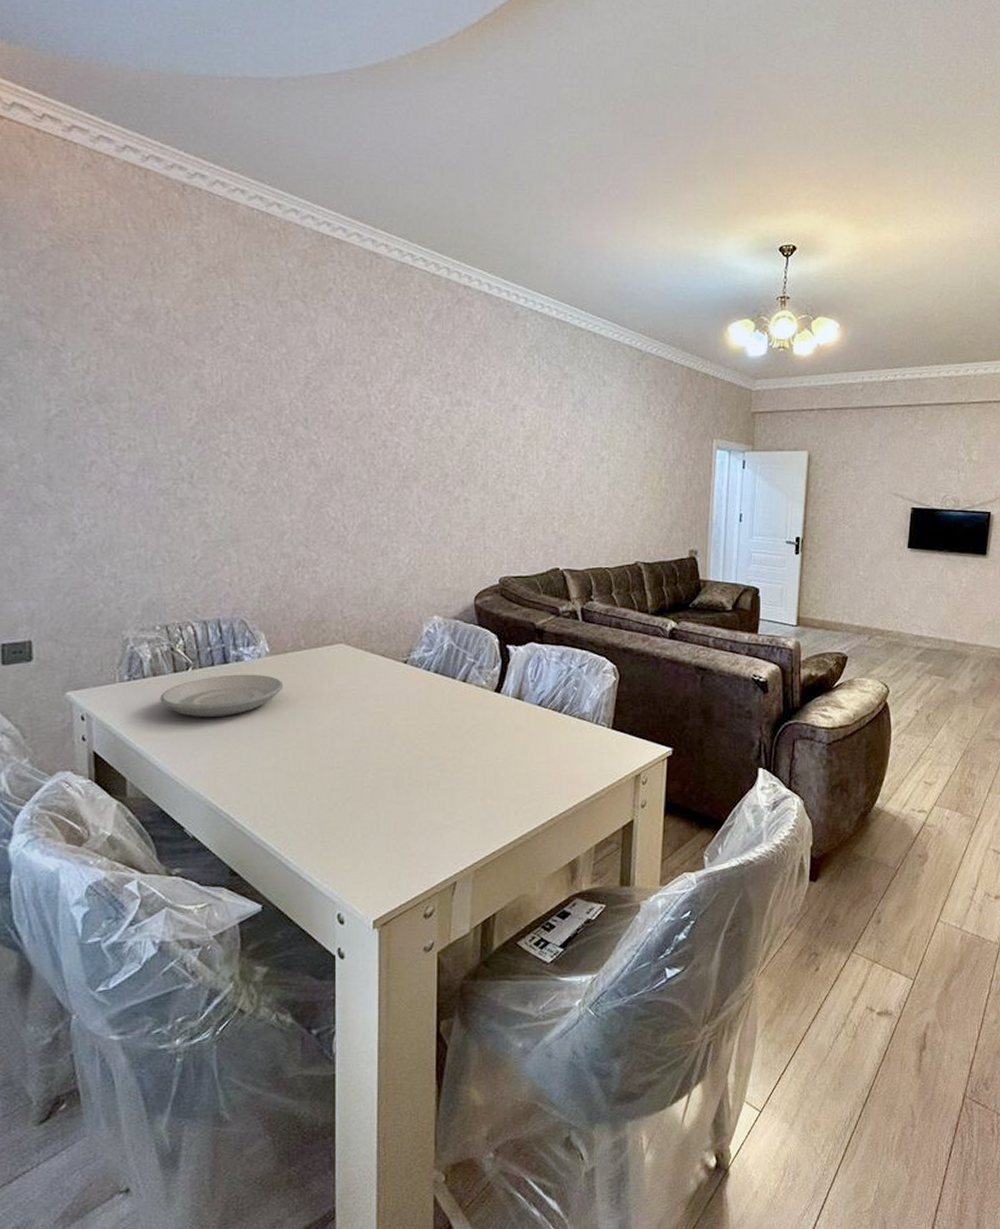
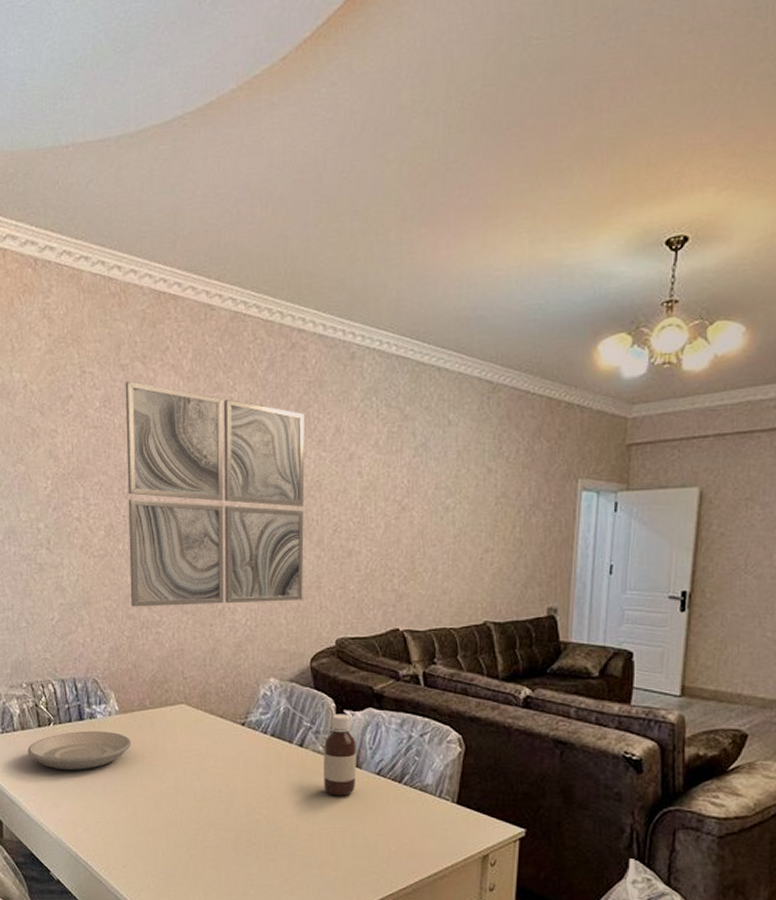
wall art: none [283,317,470,546] -> present [125,380,305,607]
bottle: none [487,649,519,728] -> present [323,714,356,796]

